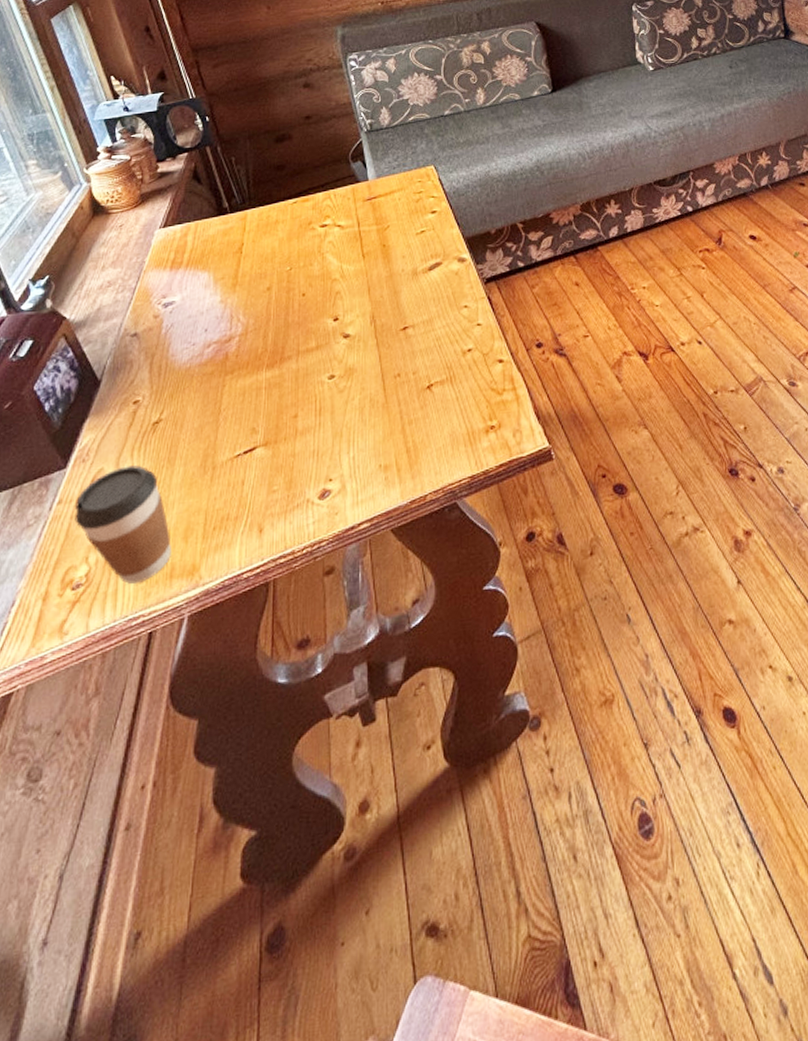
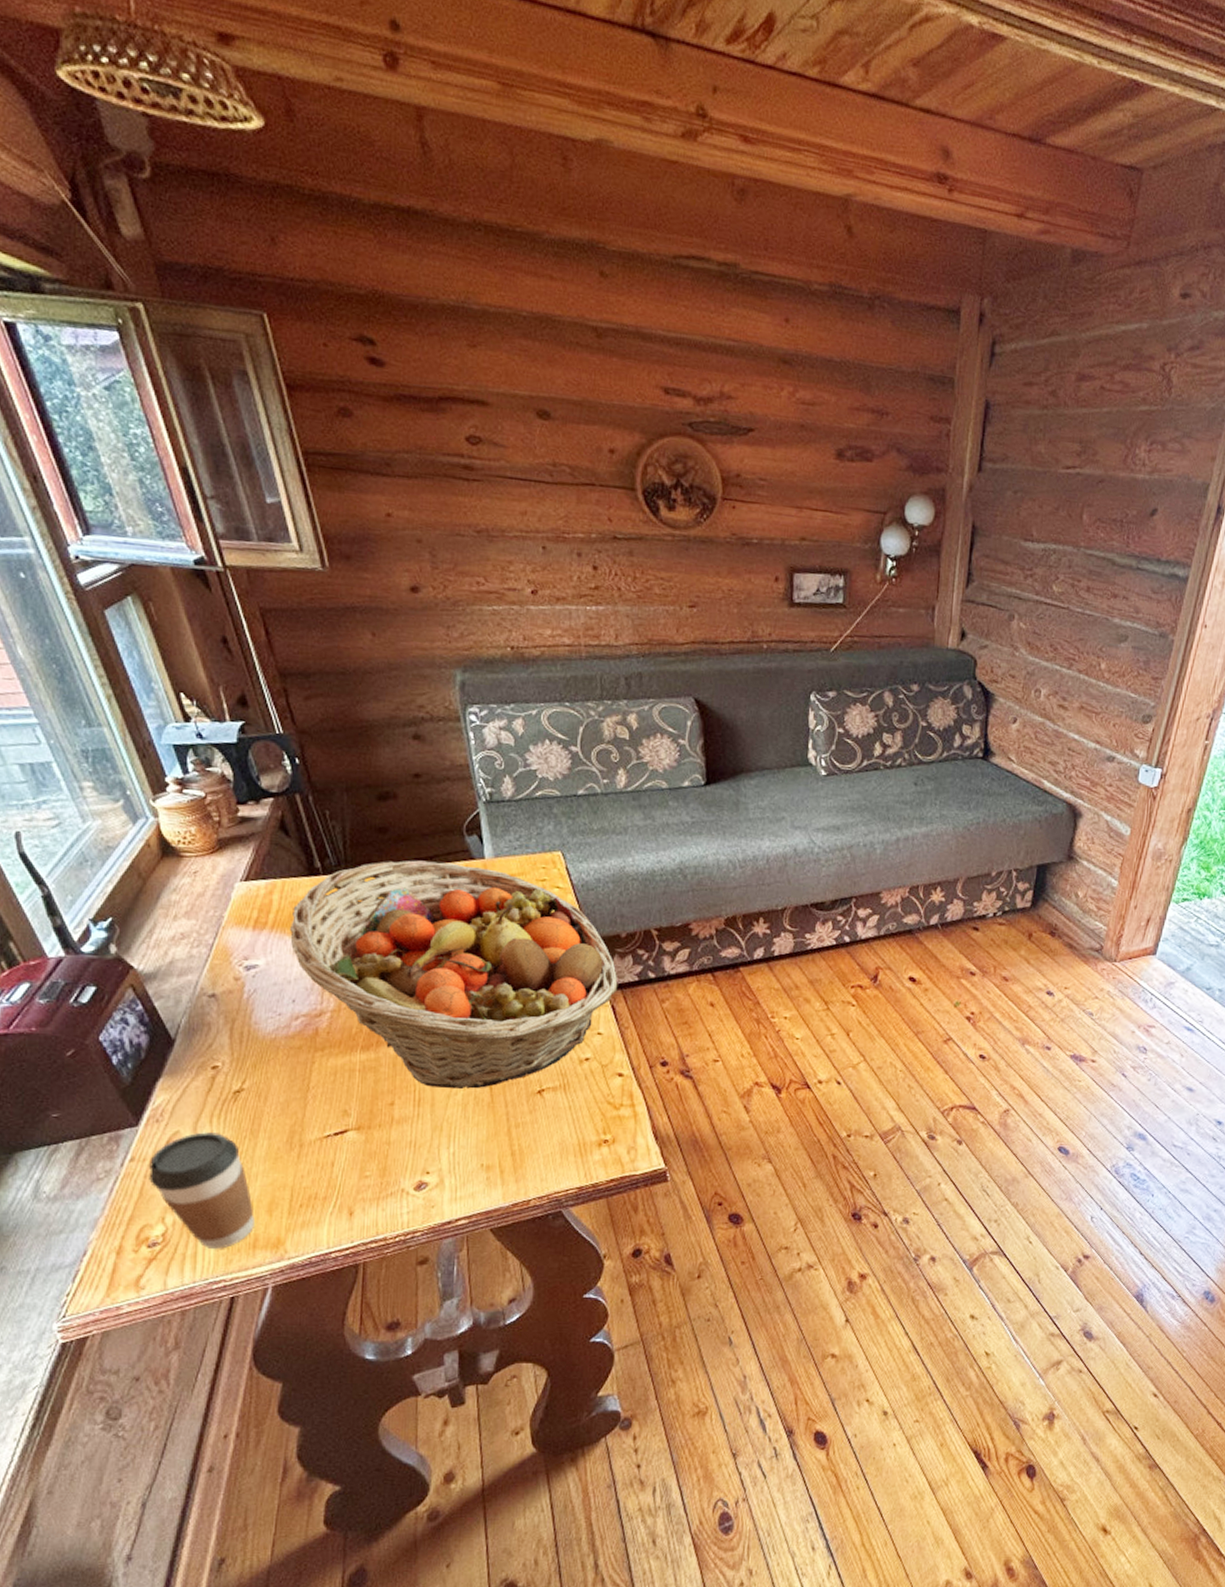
fruit basket: none [202,188,492,395] -> present [290,860,618,1089]

